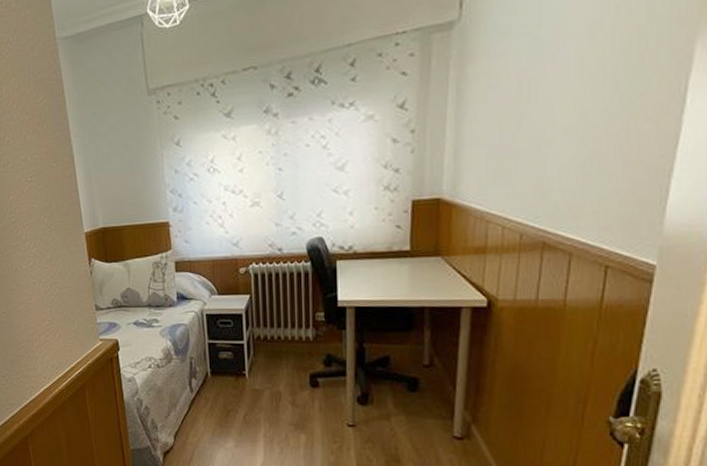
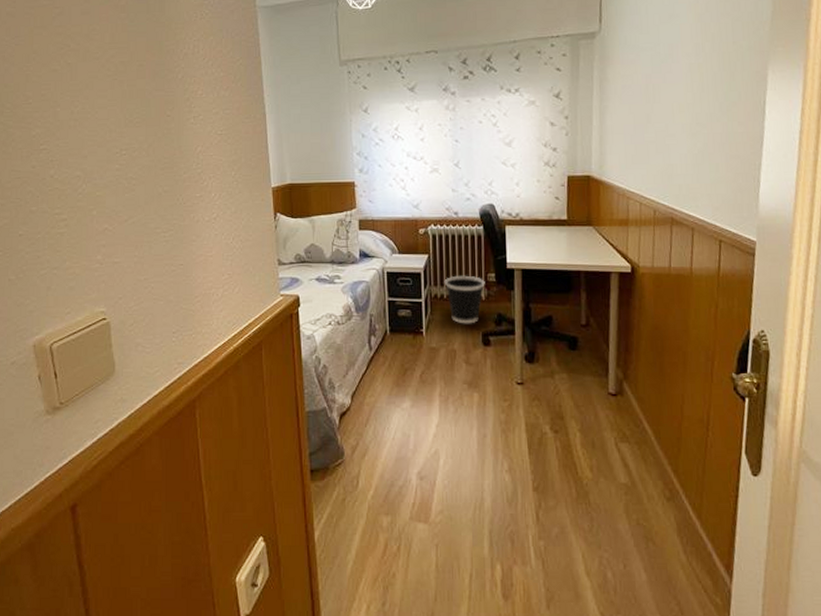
wastebasket: none [267,315,313,366] -> present [444,275,485,324]

